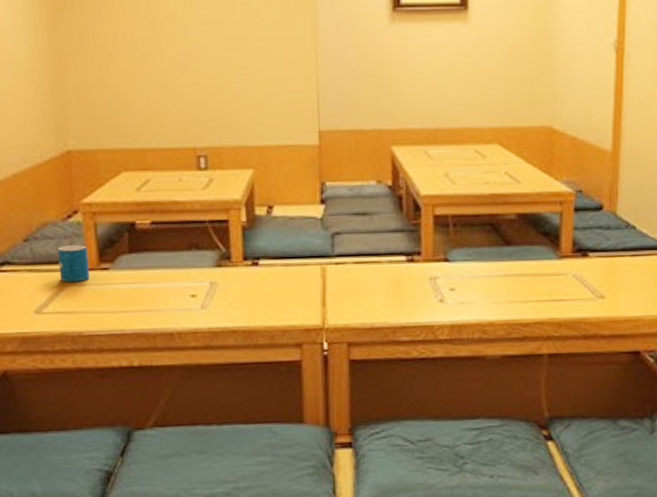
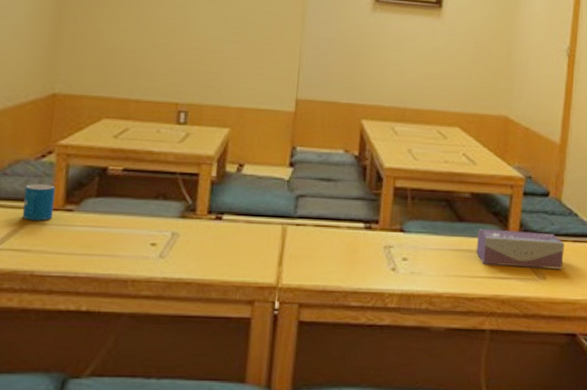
tissue box: none [527,249,623,288] -> present [476,228,565,269]

